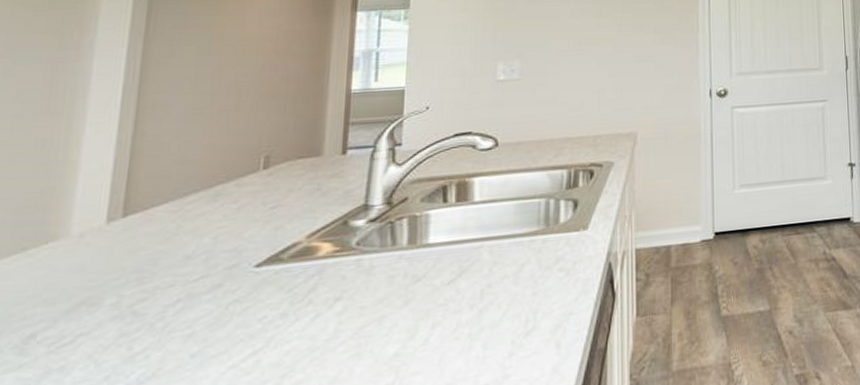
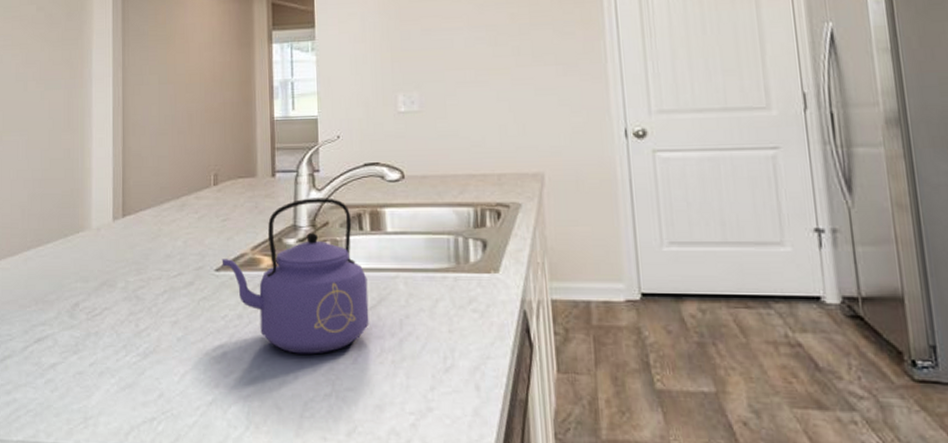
kettle: none [265,172,448,346] -> present [221,198,369,355]

